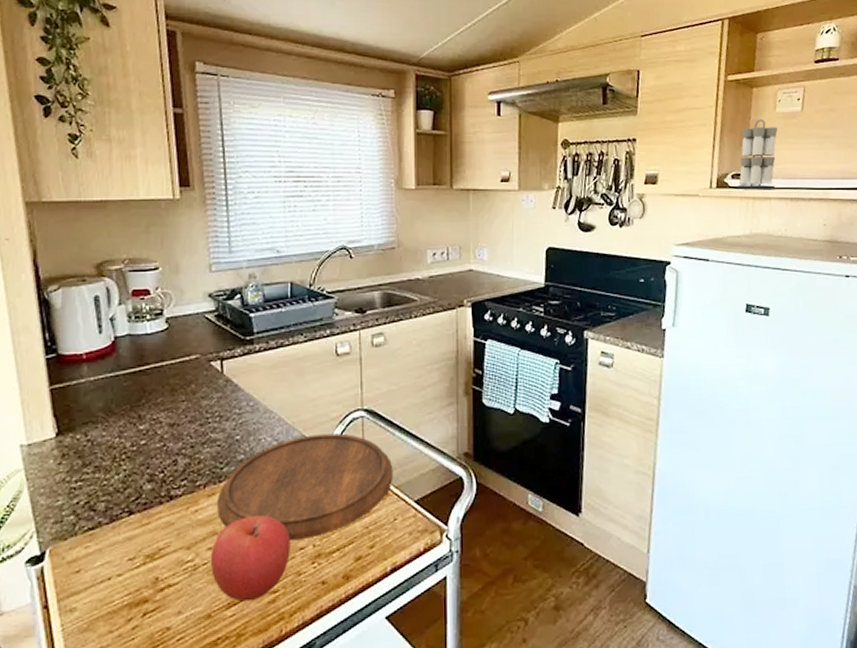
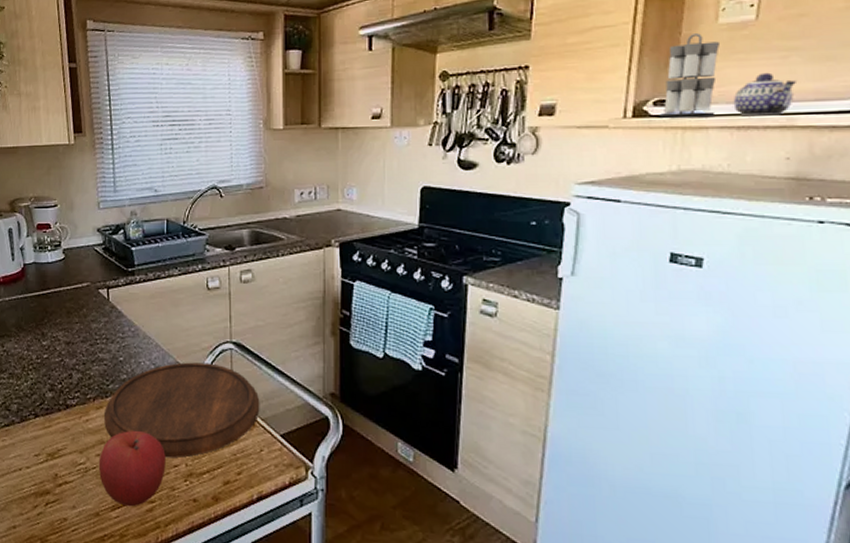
teapot: none [787,155,830,190] -> present [733,72,798,117]

